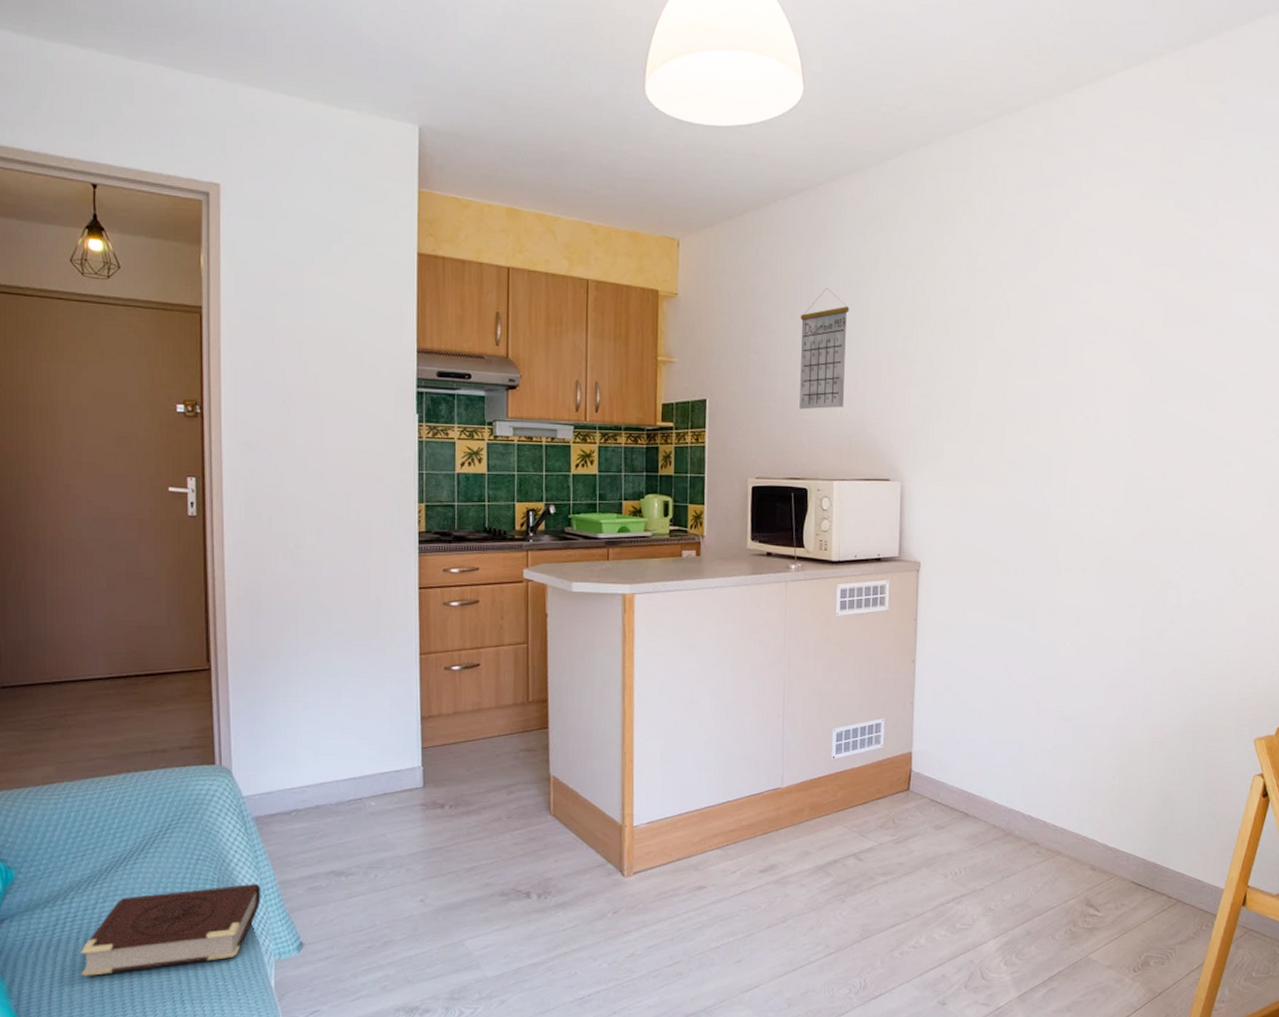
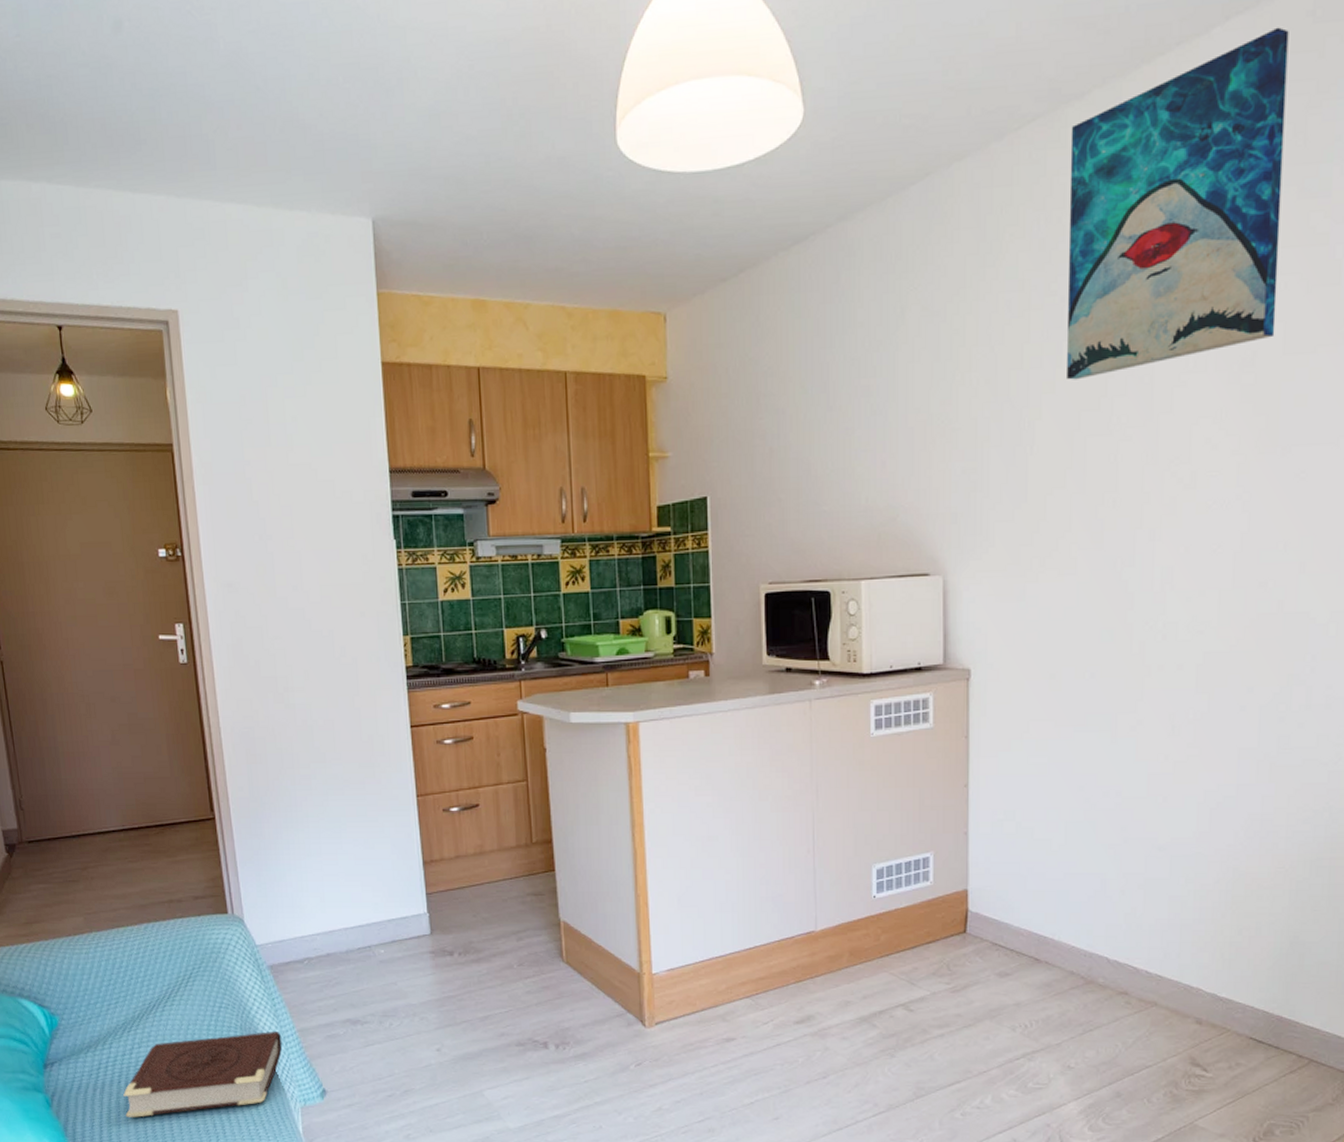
calendar: present [799,288,849,410] -> none [812,351,872,499]
wall art: none [1003,80,1170,331] -> present [1067,27,1289,380]

